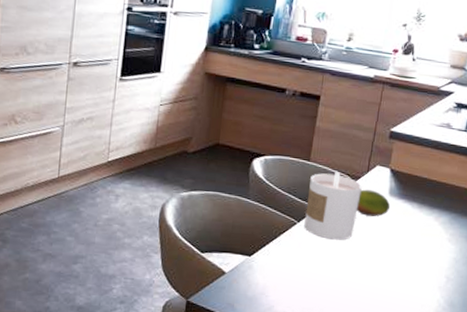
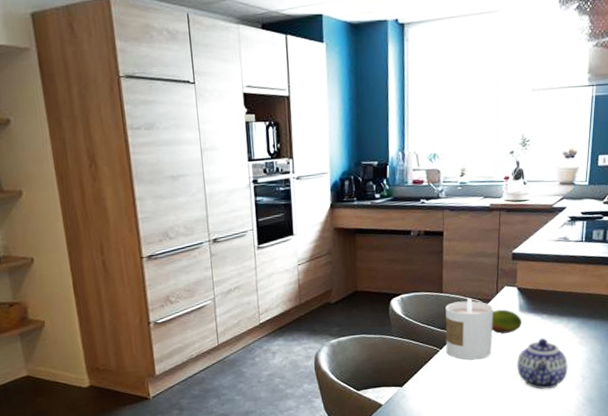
teapot: none [377,227,433,286] -> present [517,338,568,390]

